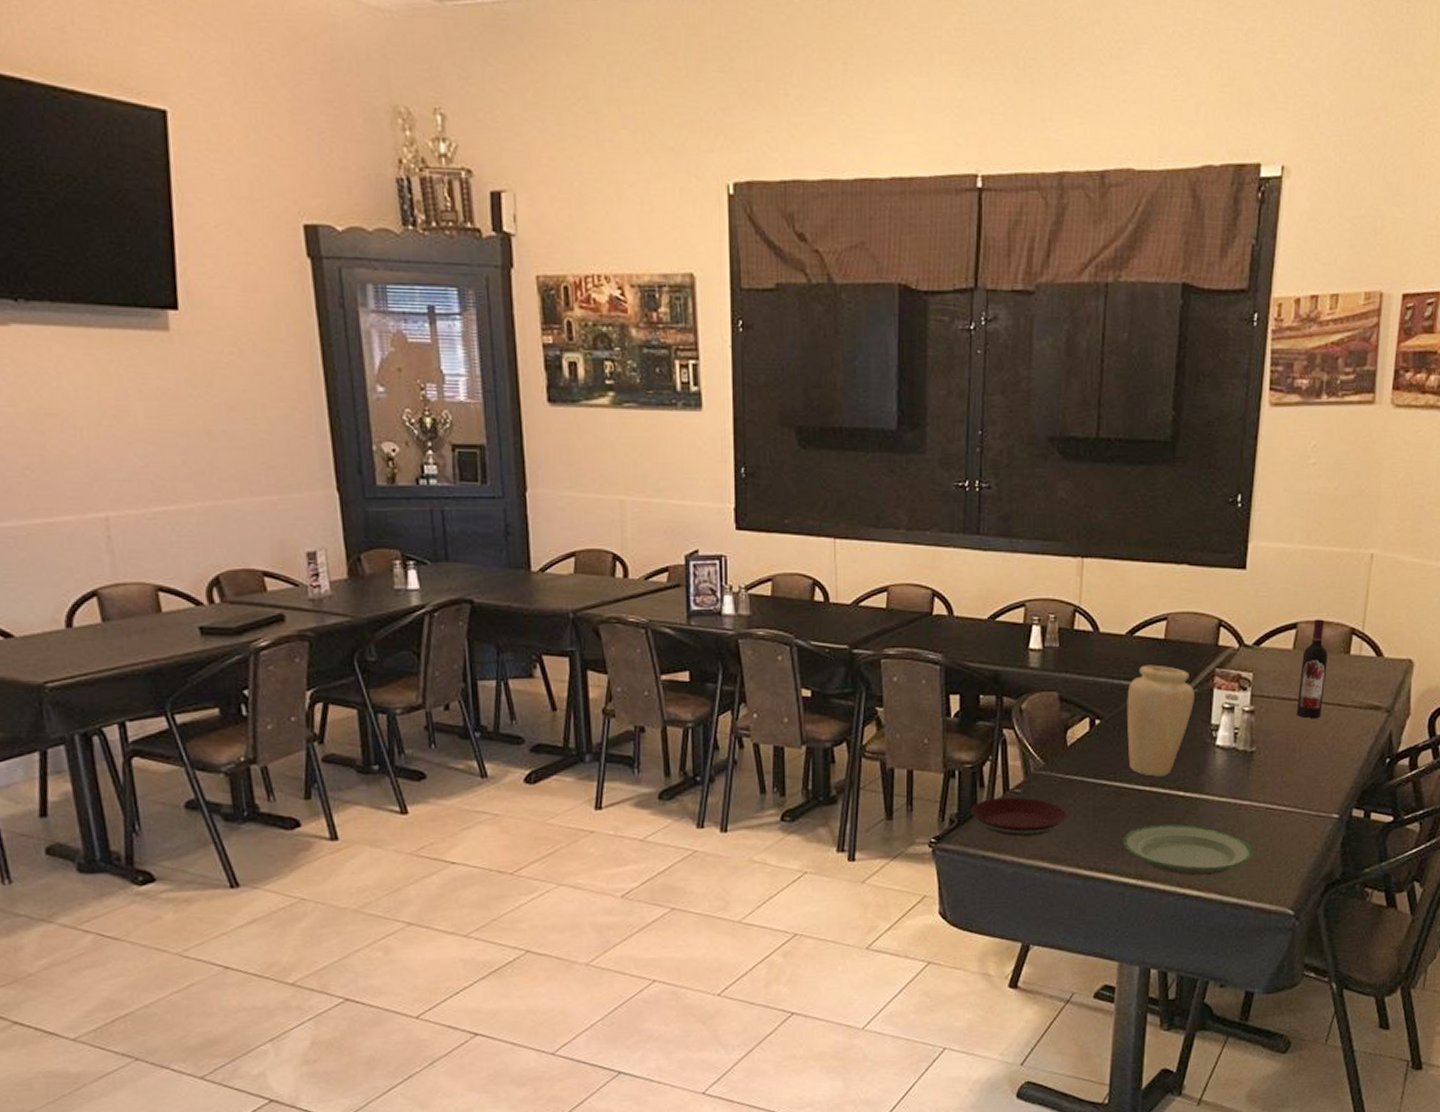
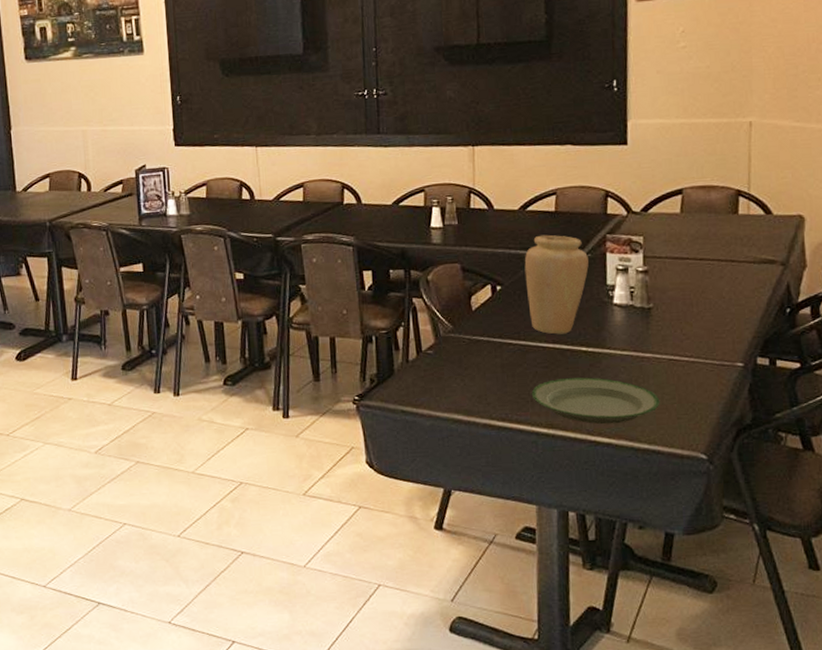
plate: present [971,797,1068,837] -> none [389,357,478,393]
wine bottle: present [1296,619,1328,718] -> none [689,184,717,275]

